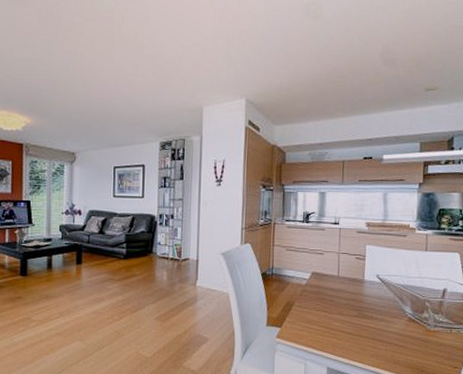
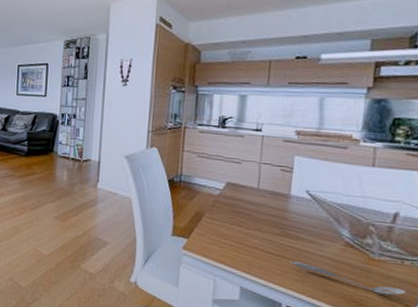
spoon: none [367,339,454,360] -> present [291,261,405,296]

